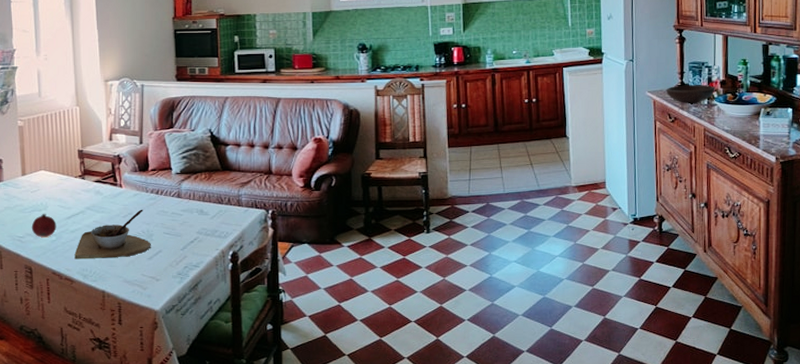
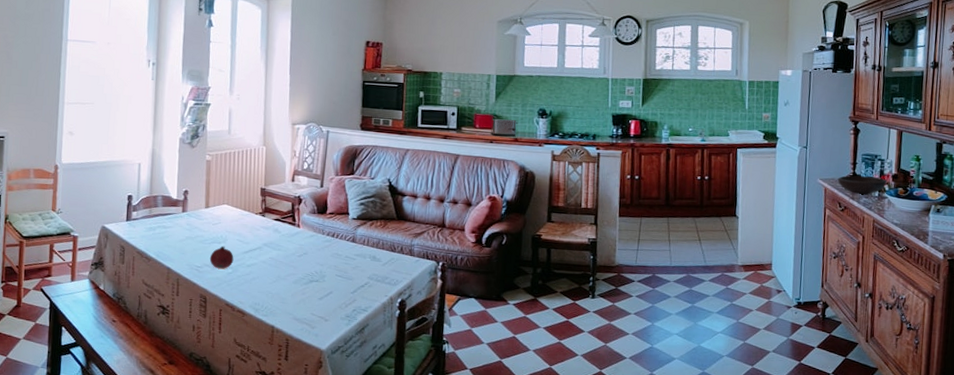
bowl: present [74,209,151,260] -> none [248,250,323,295]
toaster: none [310,56,338,75] -> present [491,118,518,137]

